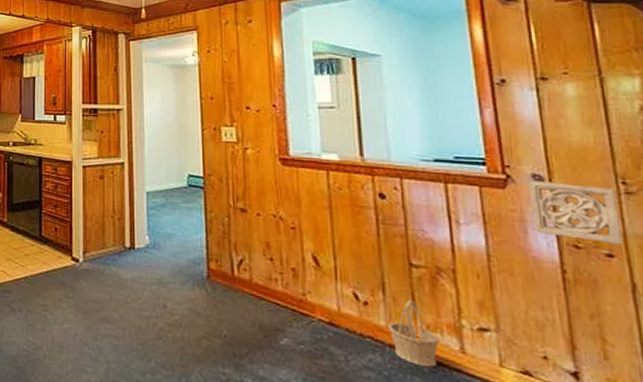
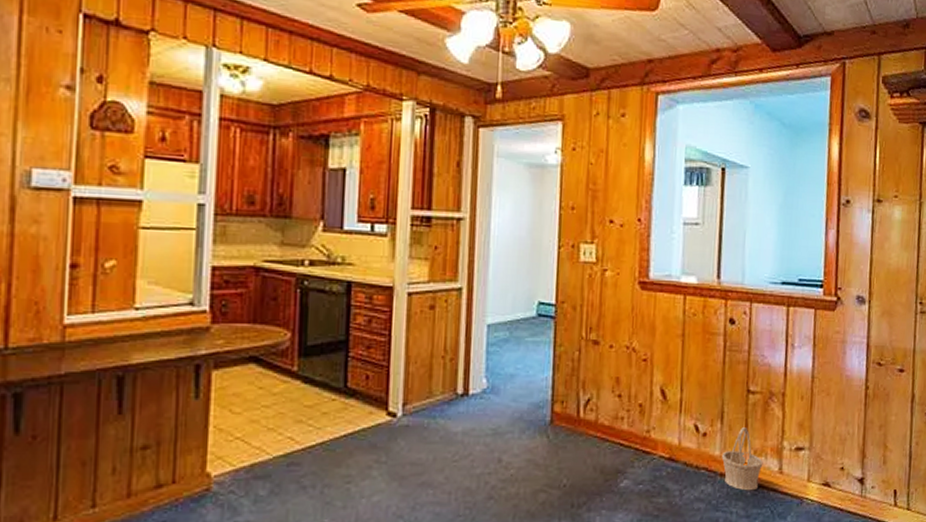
wall ornament: present [529,181,624,245] -> none [851,302,914,360]

